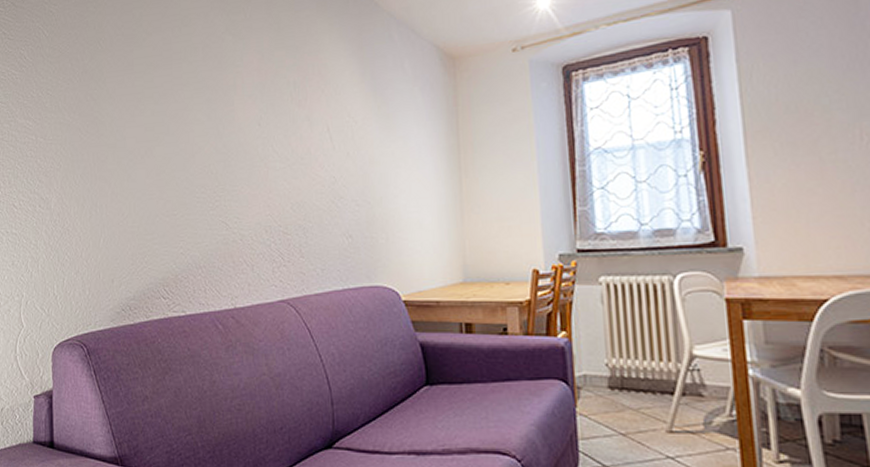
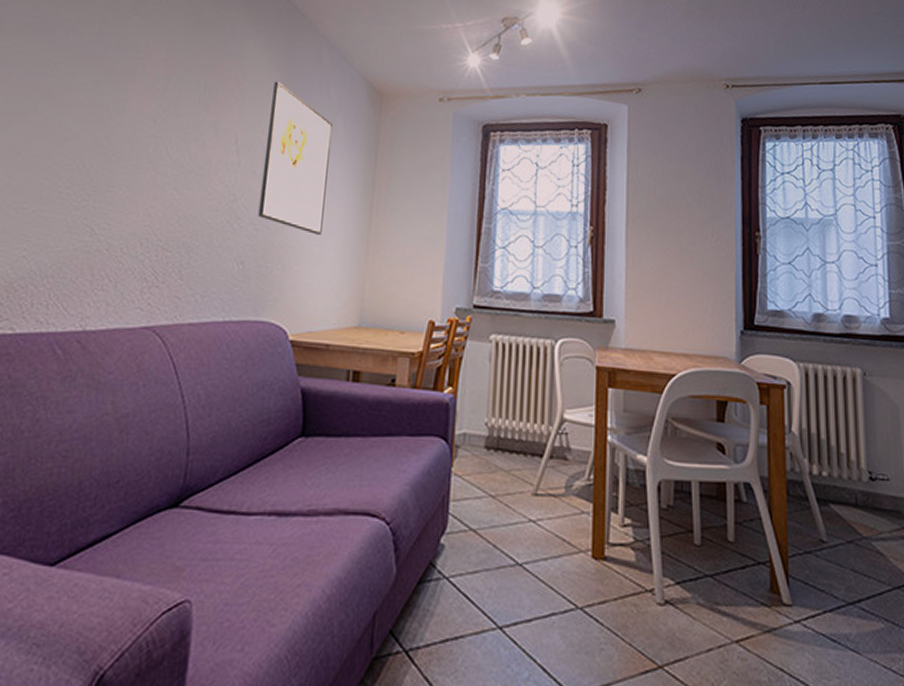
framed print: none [352,66,417,202] -> present [258,81,334,235]

